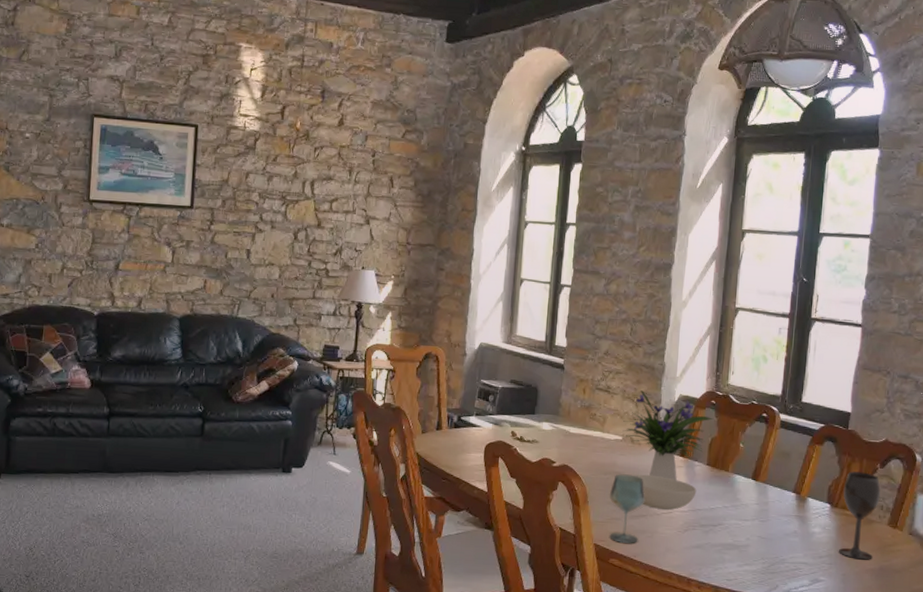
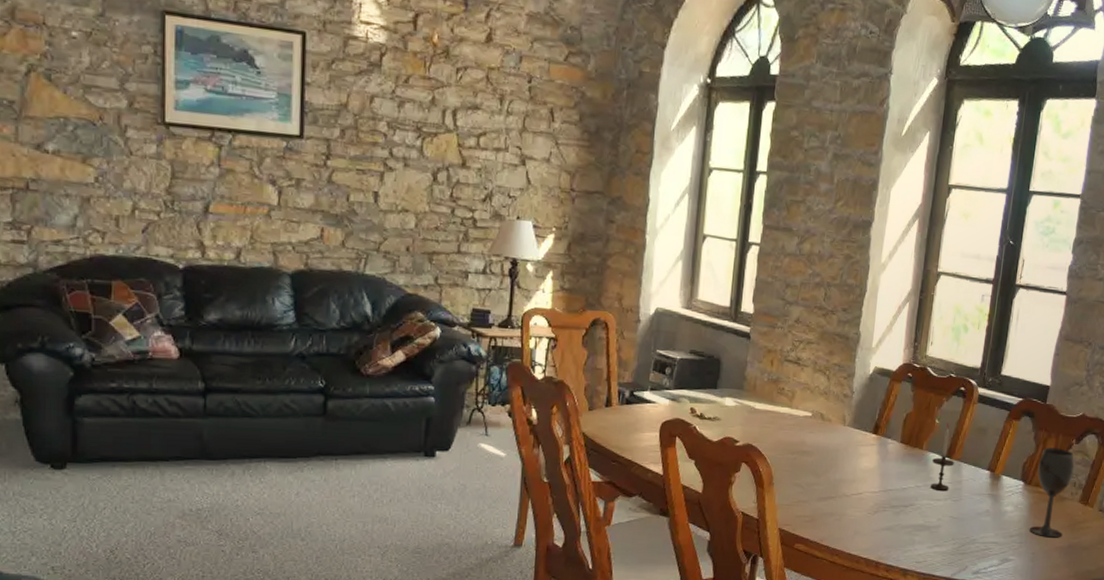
wine glass: present [609,474,646,543] -> none [795,453,835,527]
flower arrangement: present [622,390,713,481] -> none [812,362,909,460]
bowl: present [634,474,697,510] -> none [824,453,889,491]
candlestick: none [738,446,760,511] -> present [931,422,954,491]

